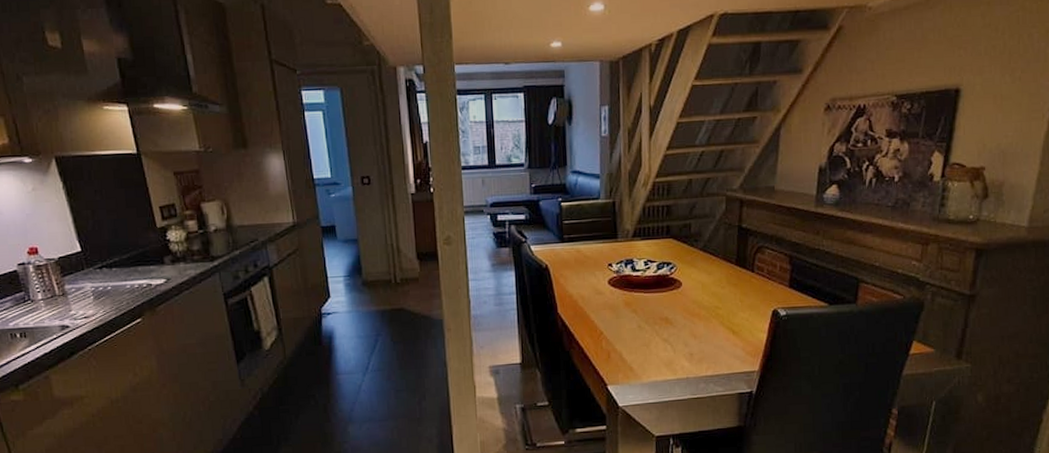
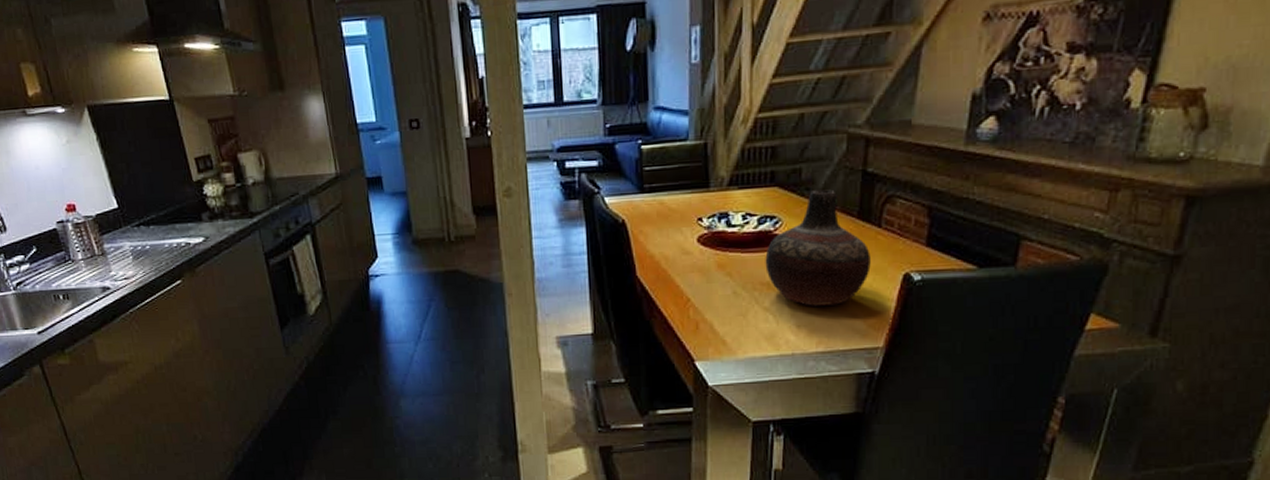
vase: none [663,241,747,337] -> present [765,189,871,306]

